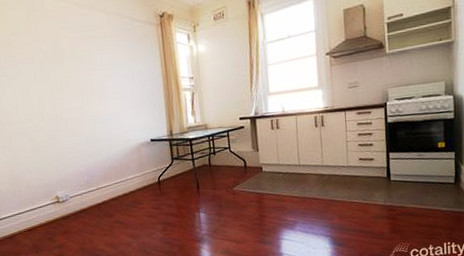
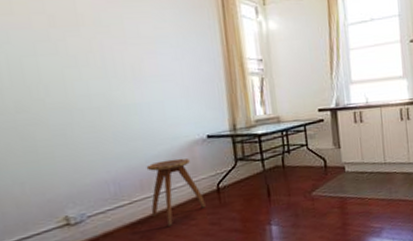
stool: none [108,156,150,208] -> present [146,158,206,226]

